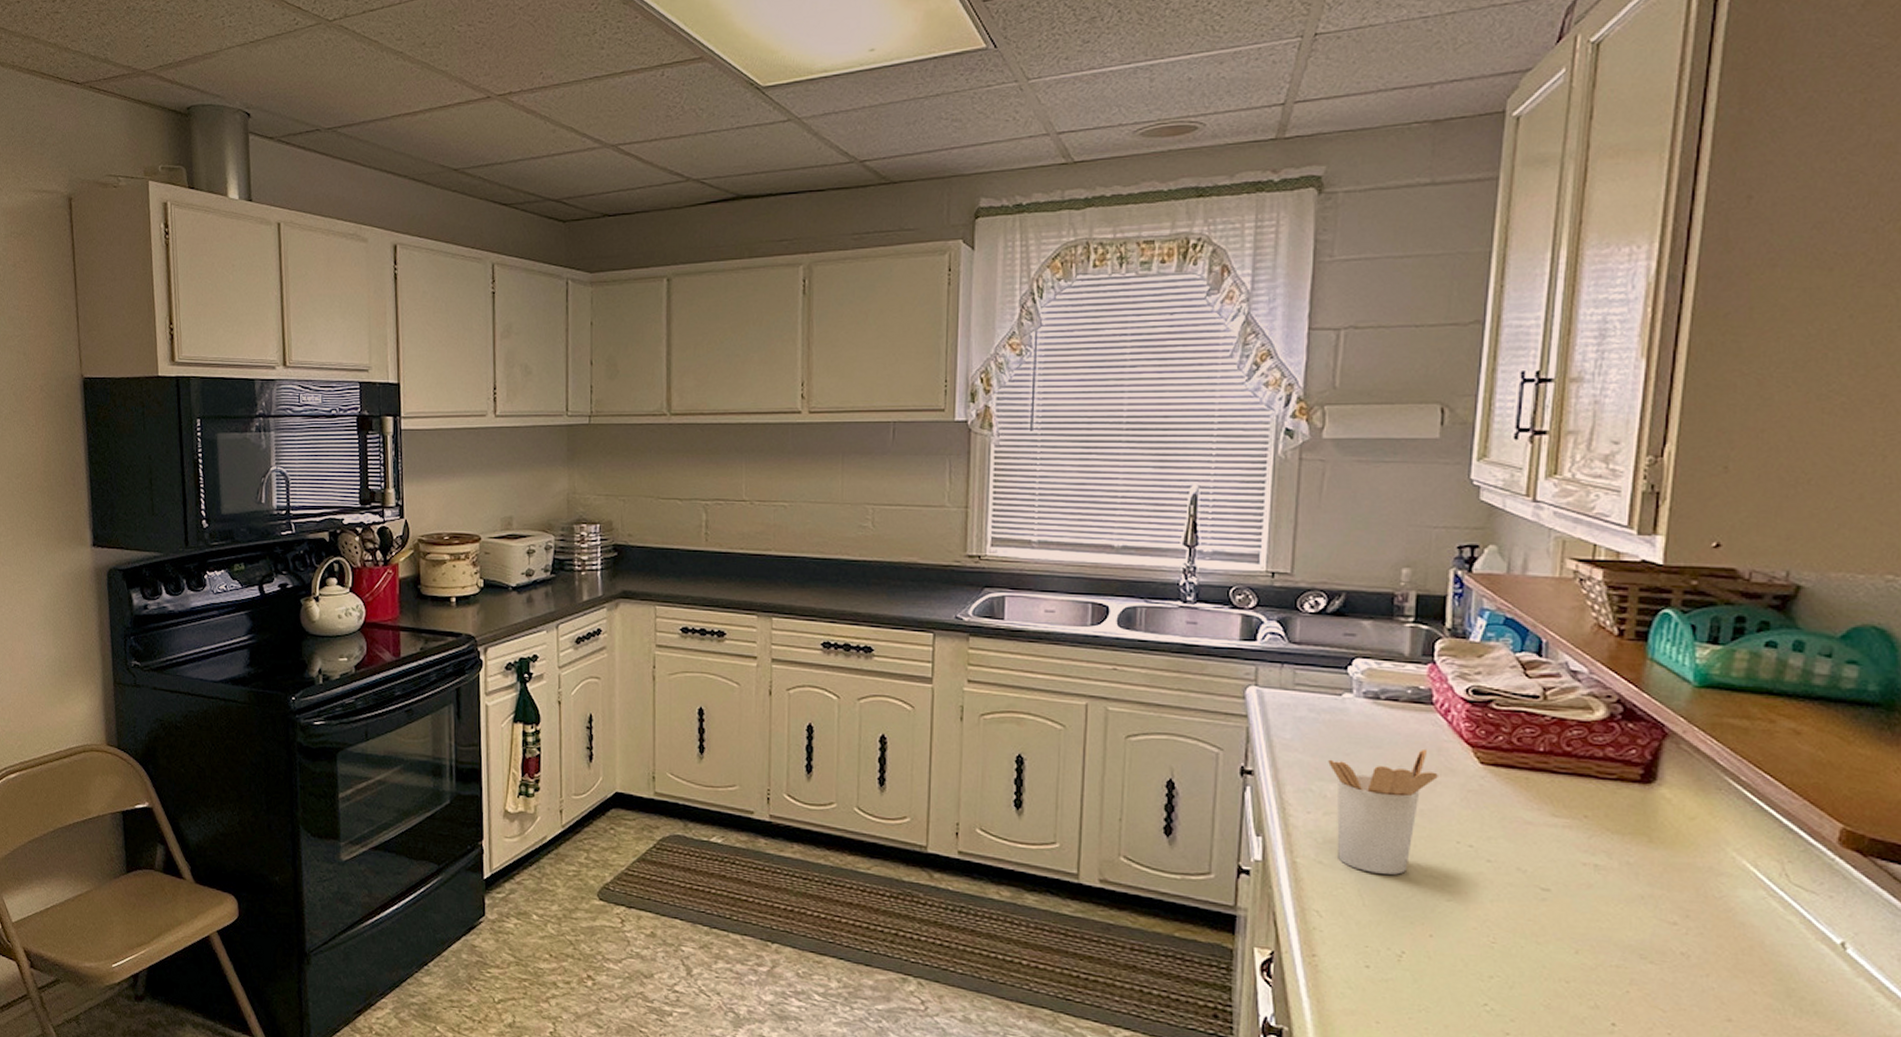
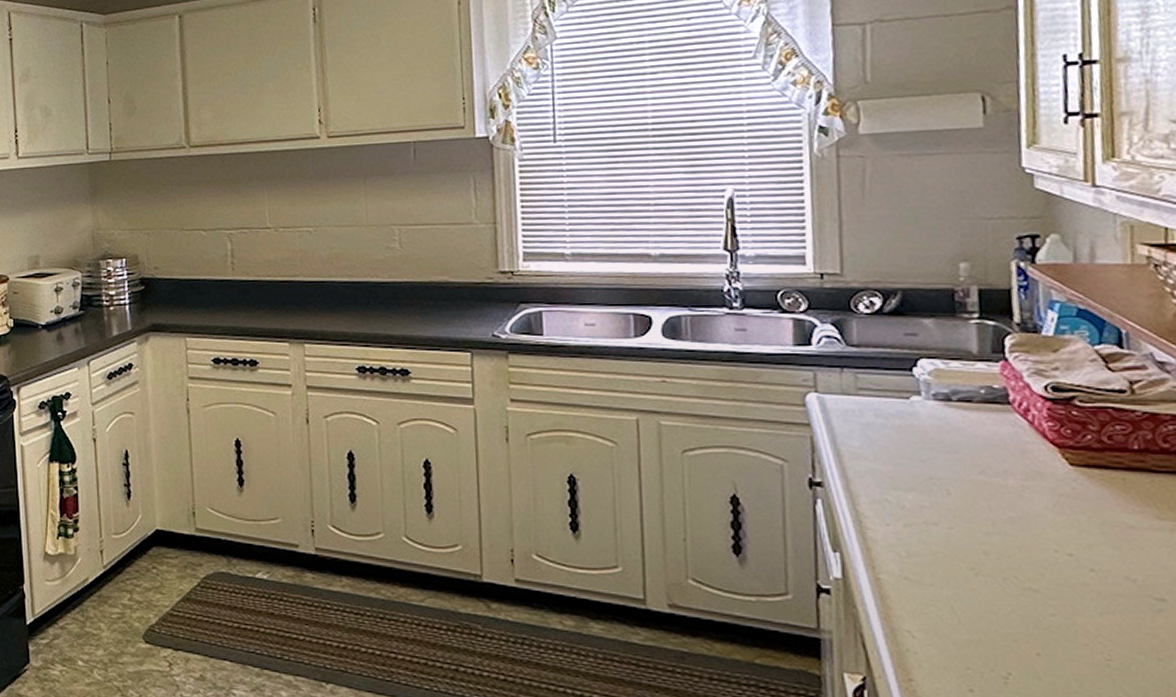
utensil holder: present [1328,748,1438,875] -> none [903,451,1025,589]

